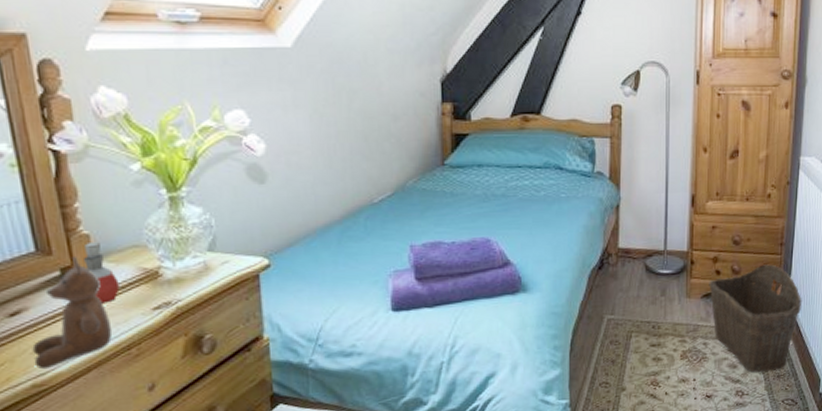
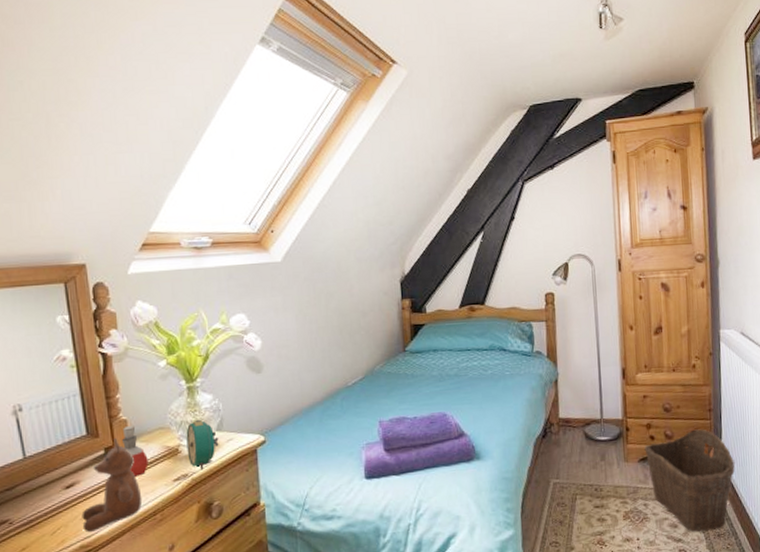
alarm clock: none [168,237,211,298] -> present [186,419,219,471]

